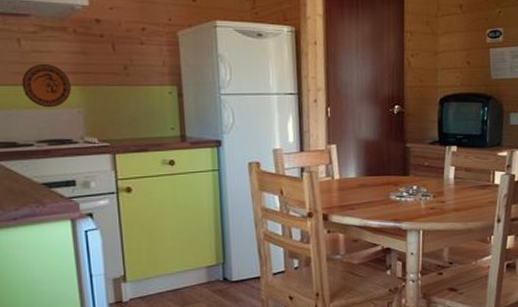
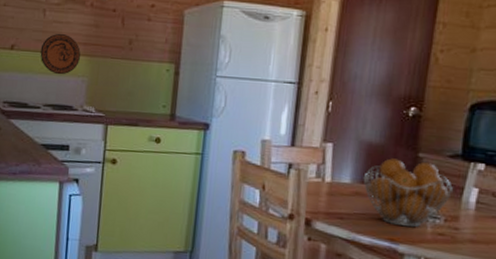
fruit basket: none [365,151,436,207] -> present [363,158,453,228]

